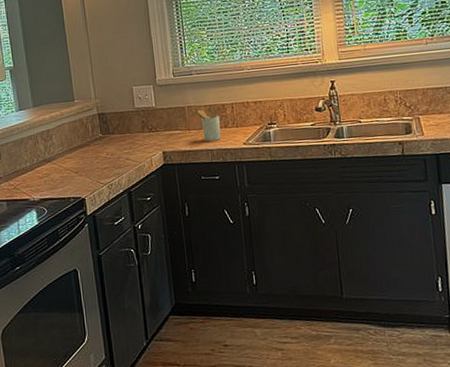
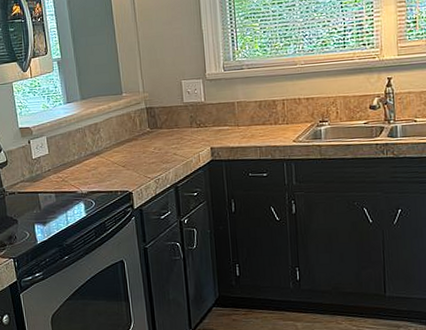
utensil holder: present [192,106,221,142] -> none [242,102,271,138]

